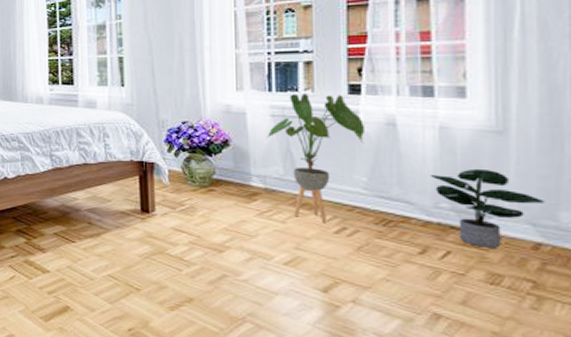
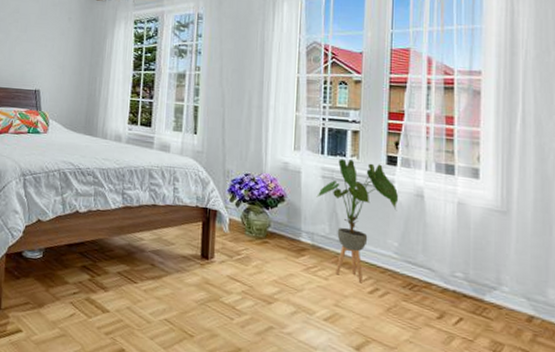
potted plant: present [430,168,546,248] -> none [448,243,538,318]

